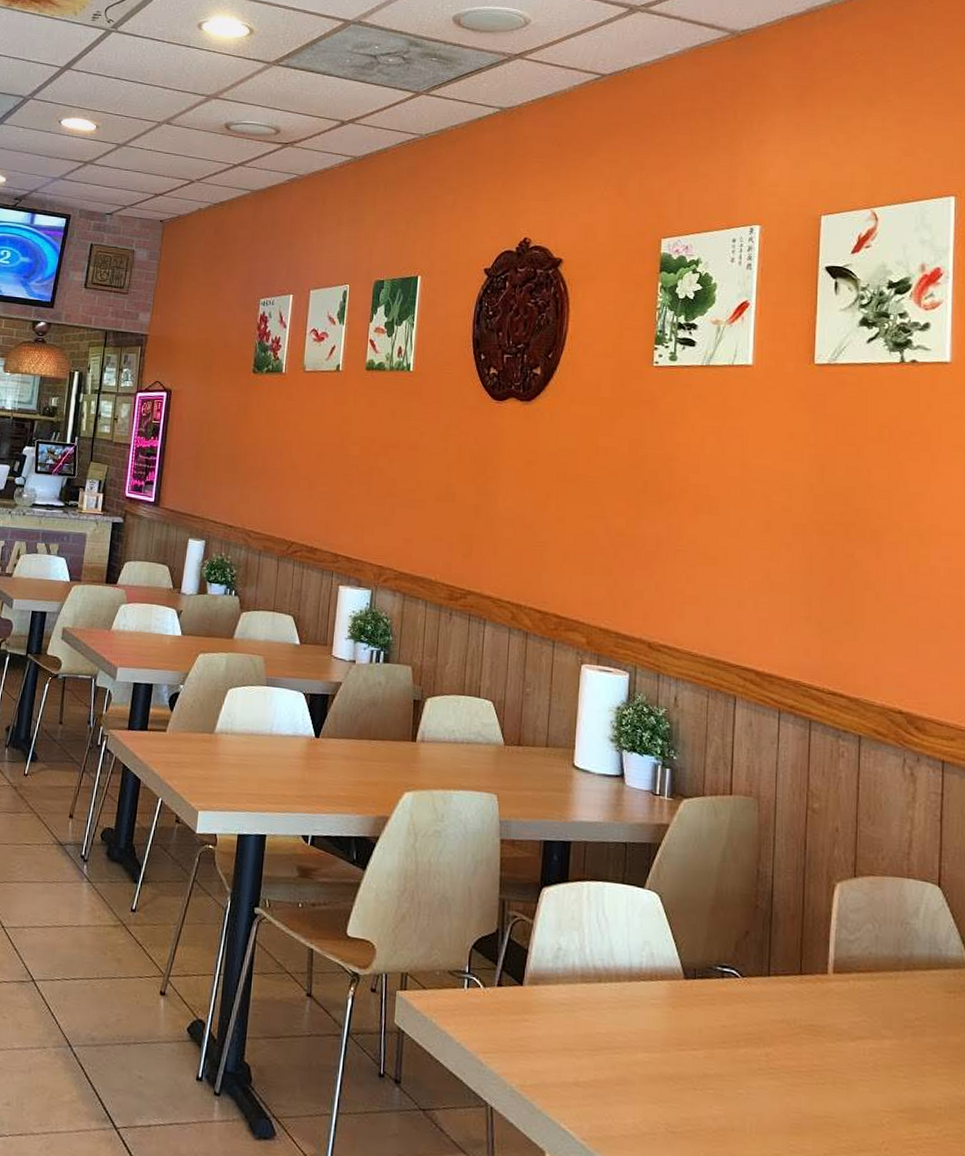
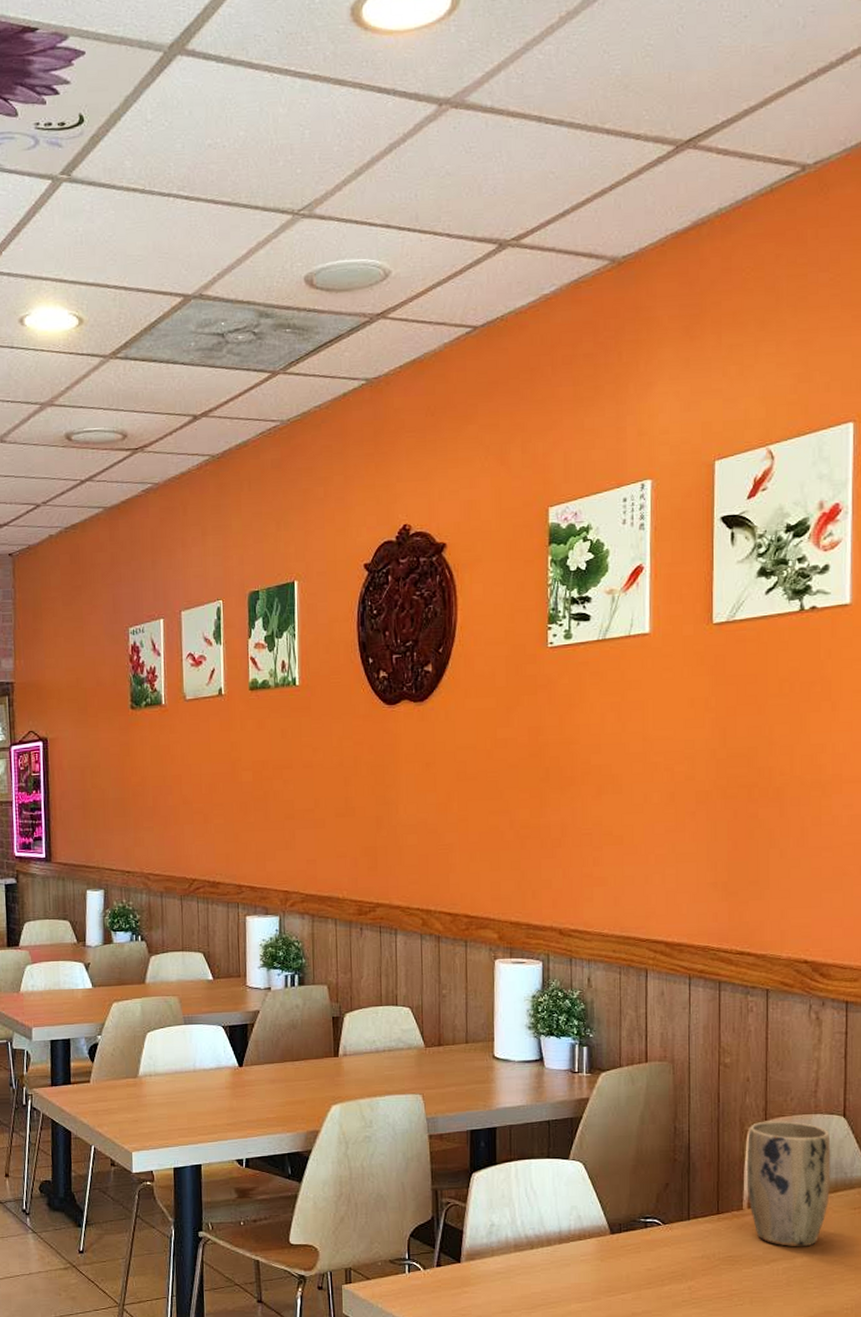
plant pot: none [832,878,924,1028] -> present [746,1120,831,1247]

